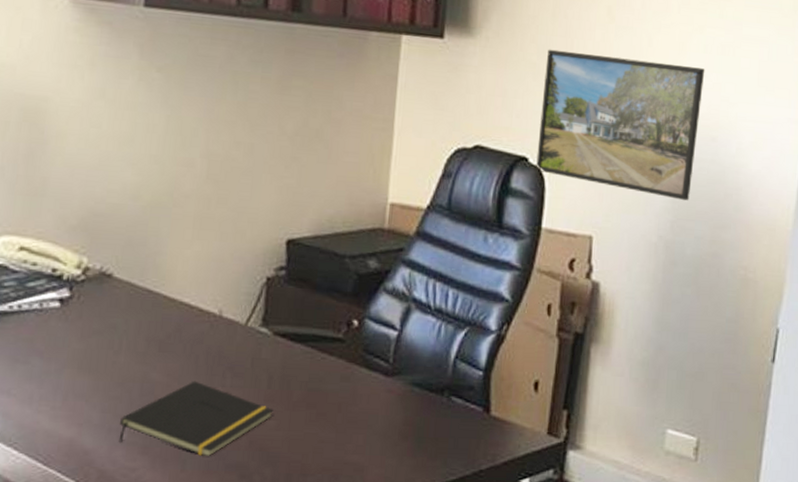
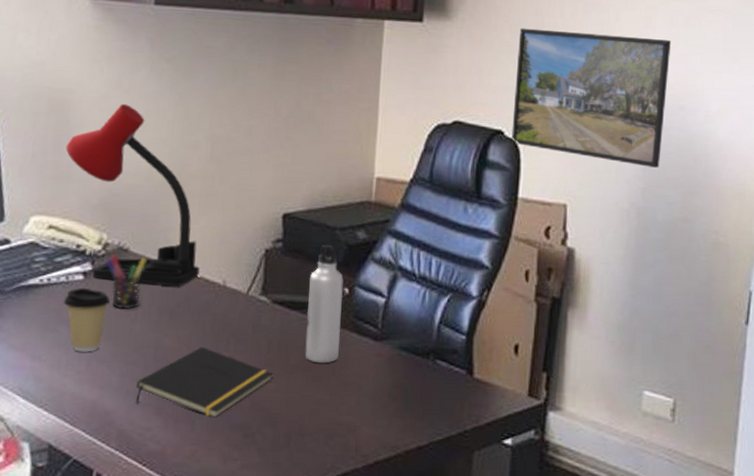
coffee cup: none [36,315,91,386] -> present [63,287,111,352]
desk lamp: none [40,115,193,316] -> present [65,104,200,287]
pen holder: none [85,280,133,340] -> present [105,255,146,309]
water bottle: none [309,274,353,400] -> present [305,245,344,364]

